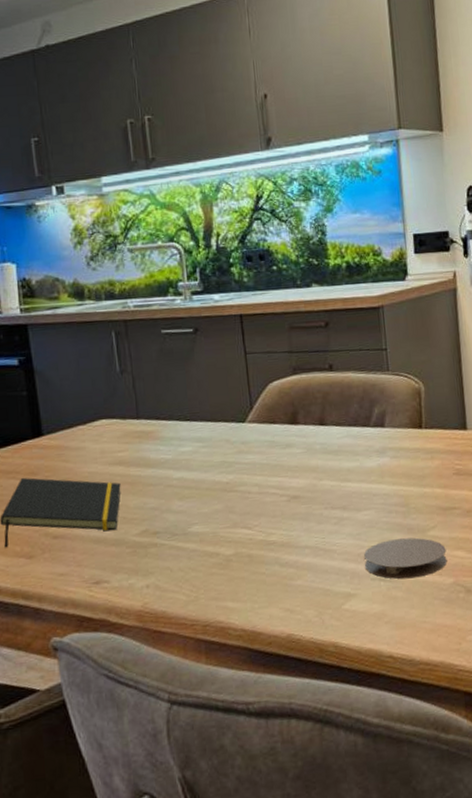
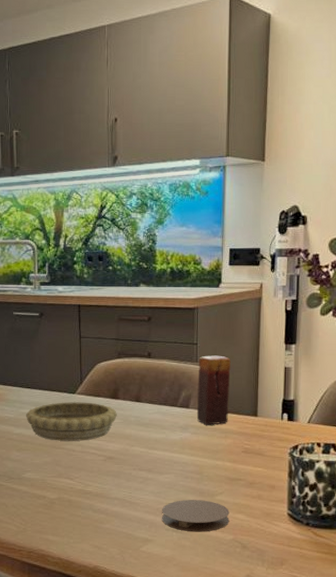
decorative bowl: none [186,431,299,483] -> present [25,402,117,441]
candle: none [390,360,433,446] -> present [196,355,231,425]

